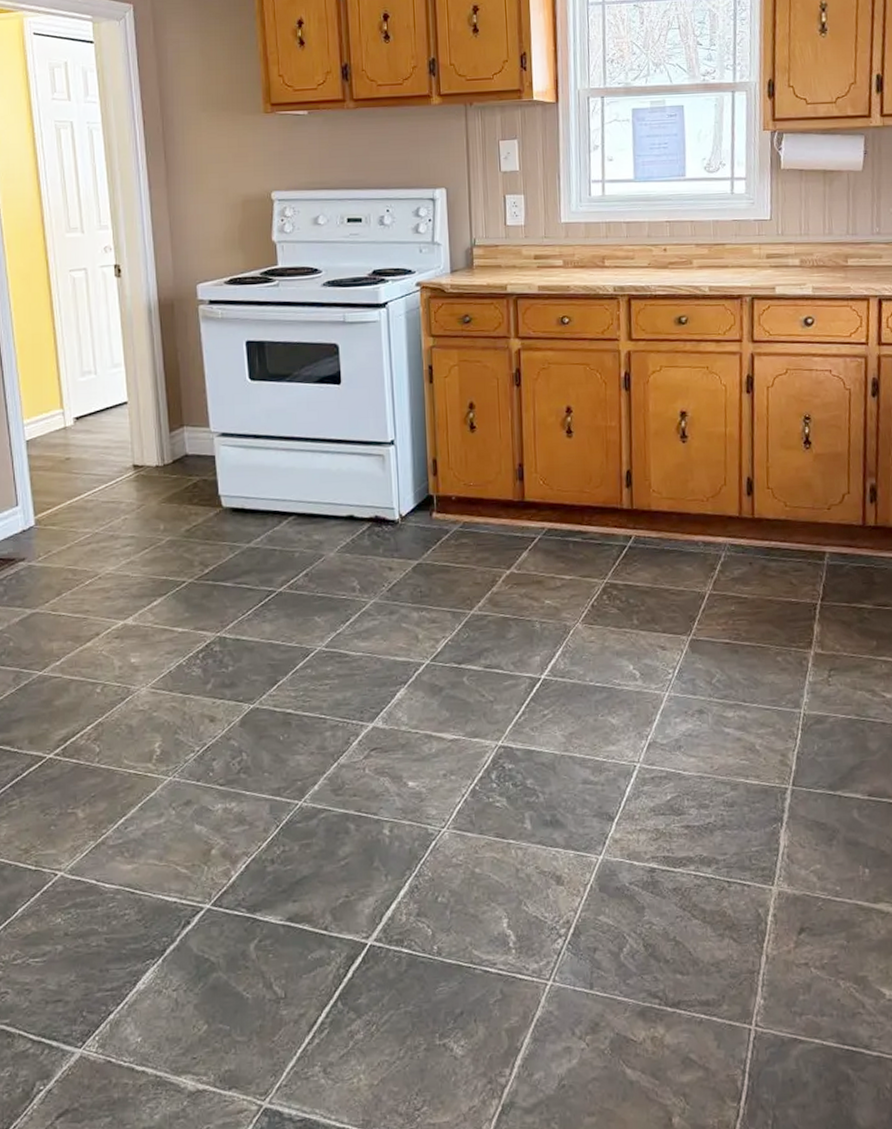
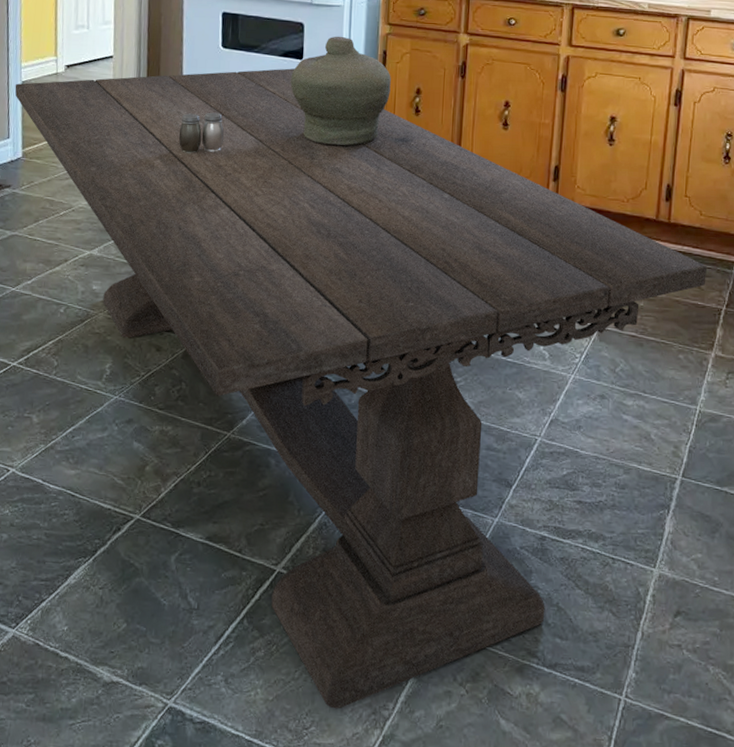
dining table: none [18,395,798,1084] -> present [15,68,707,709]
salt and pepper shaker: none [210,452,261,501] -> present [178,112,224,153]
jar: none [330,354,441,475] -> present [291,36,391,146]

